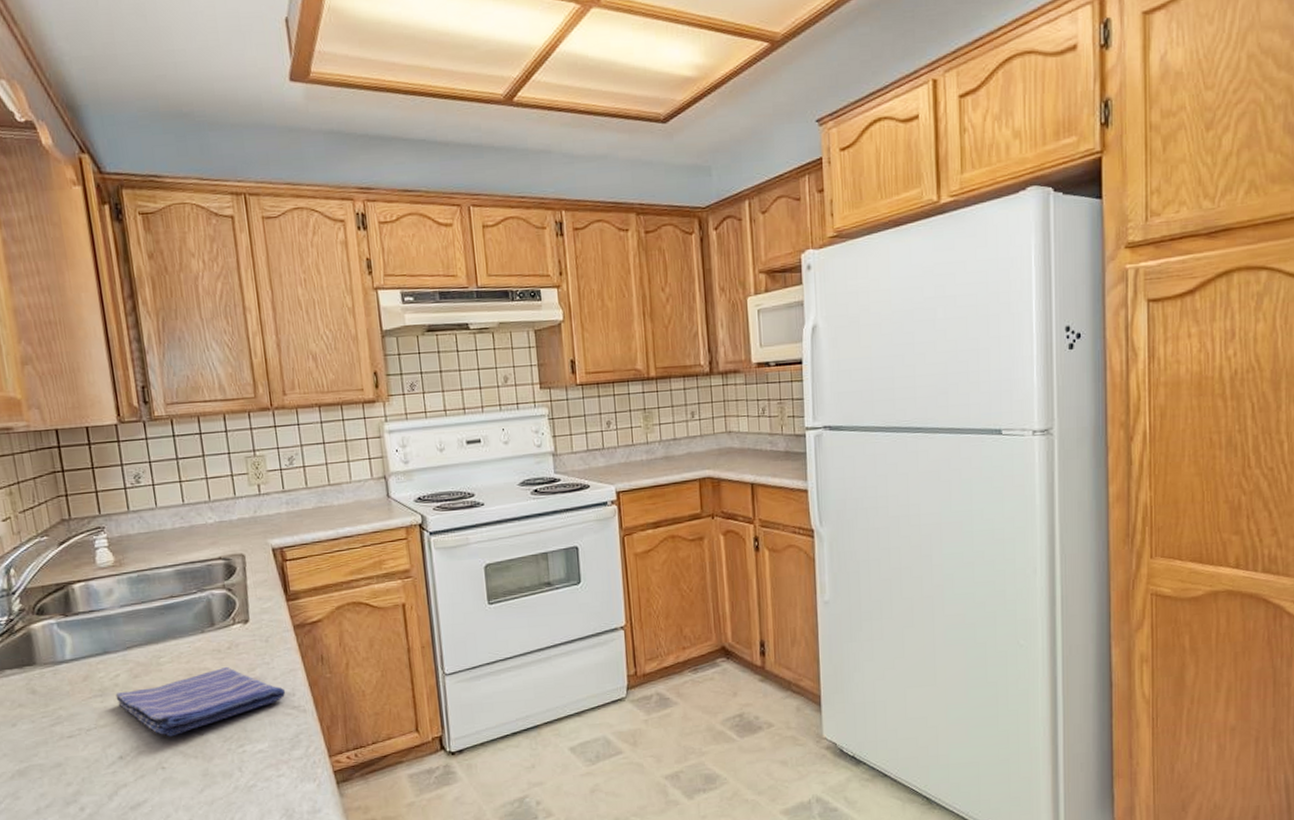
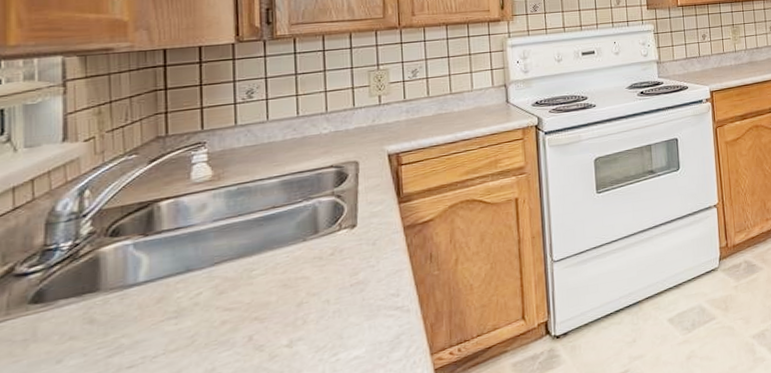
dish towel: present [115,667,286,737] -> none [194,274,390,354]

